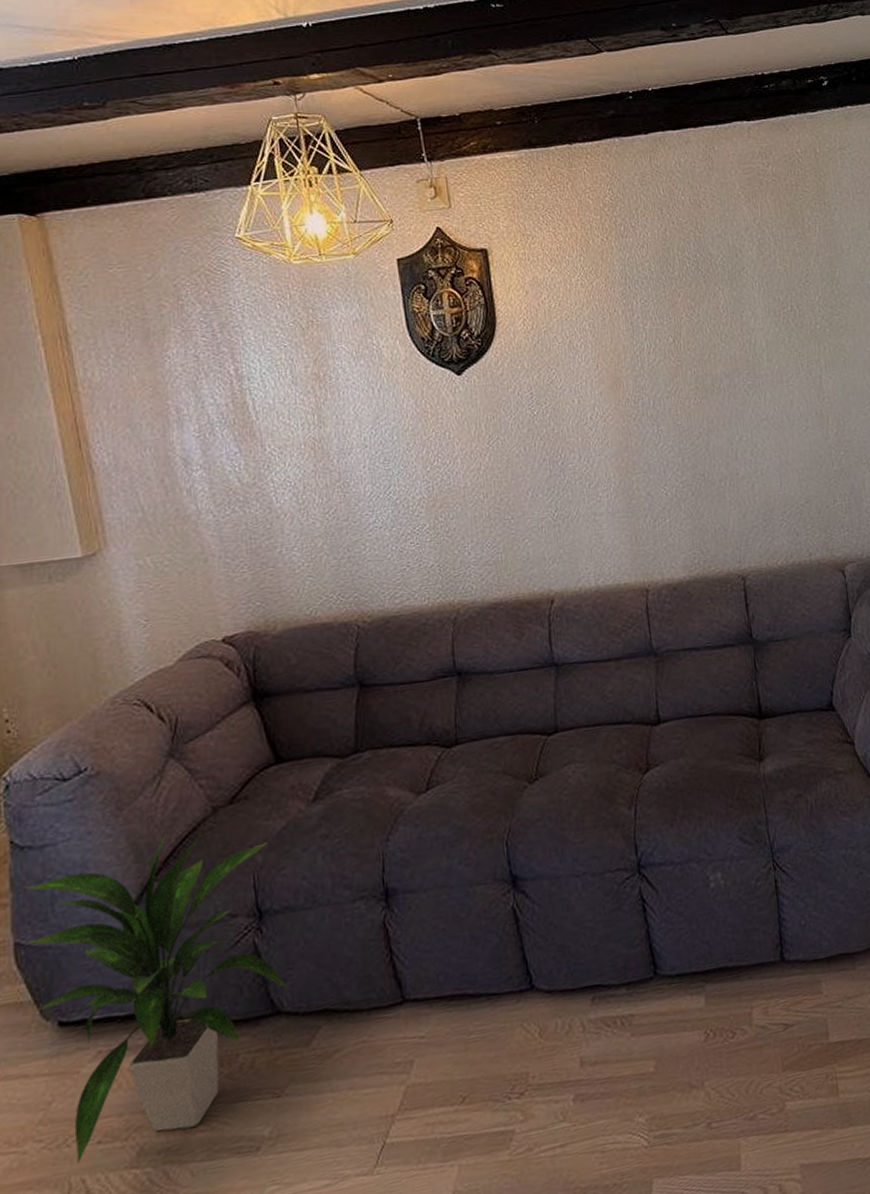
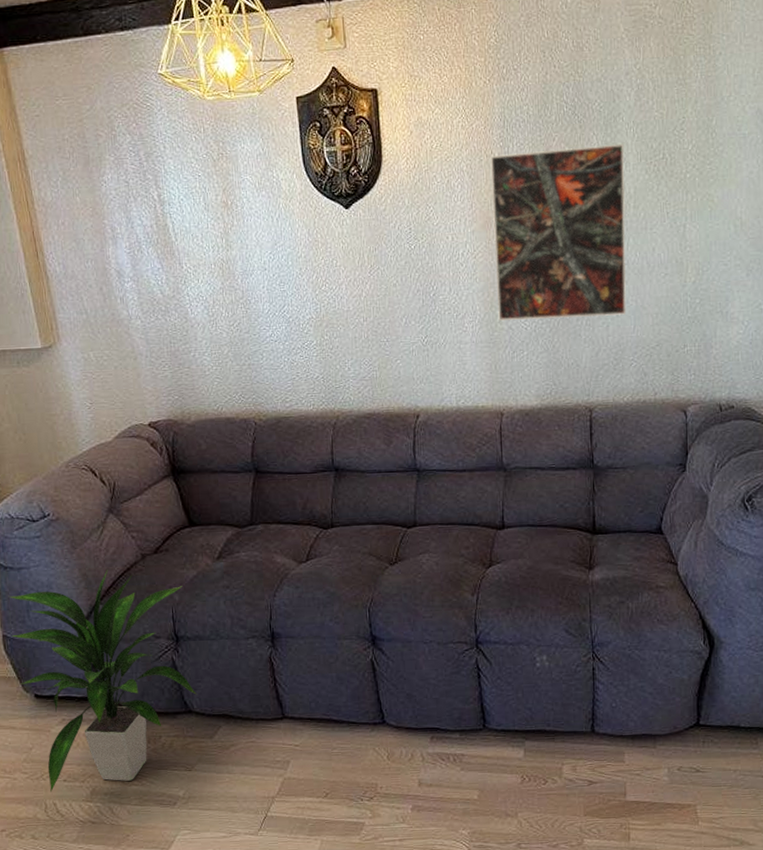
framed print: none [613,297,771,487] -> present [490,143,627,320]

